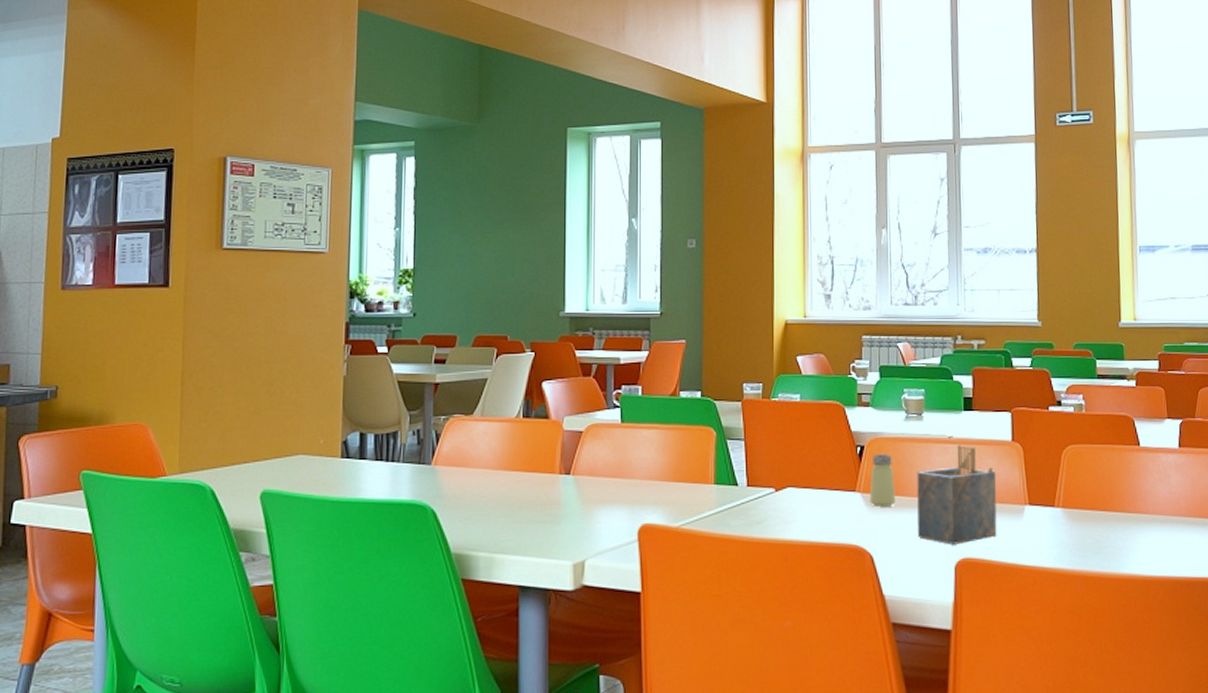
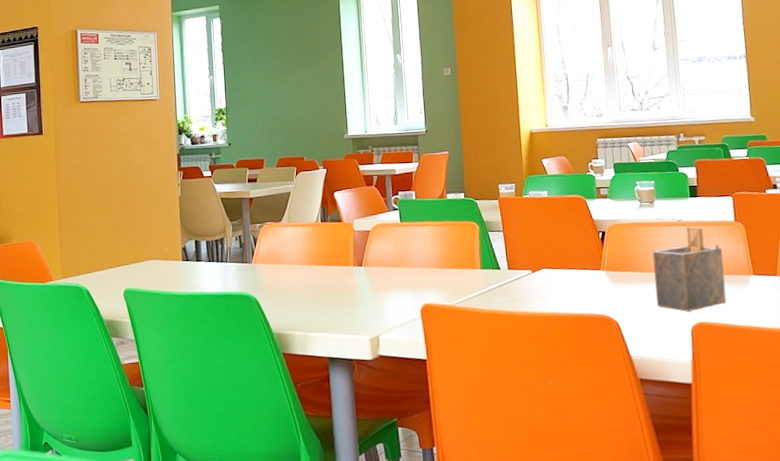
saltshaker: present [869,453,896,507] -> none [612,236,636,282]

